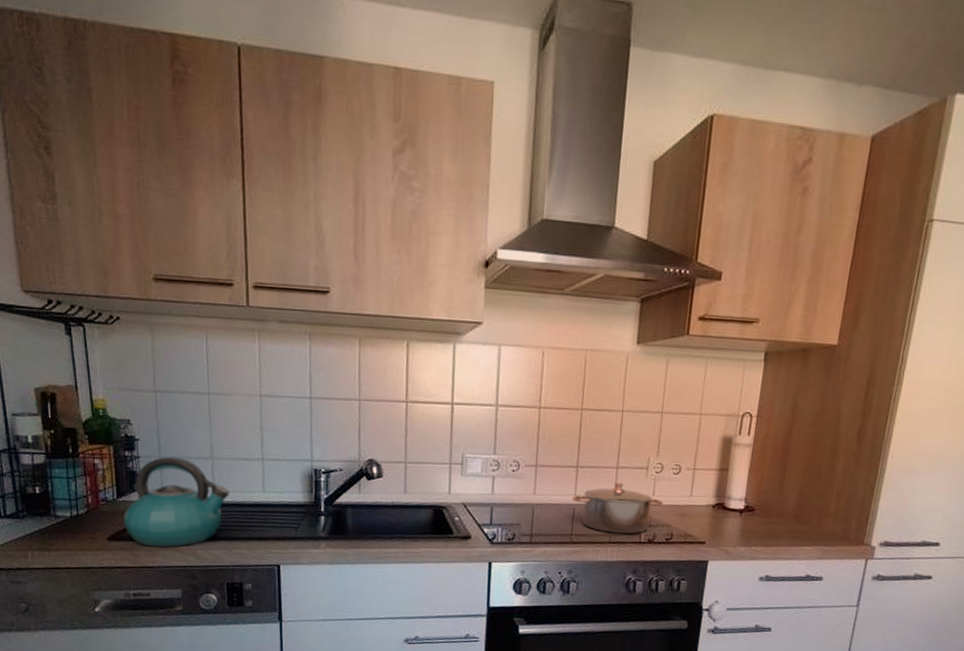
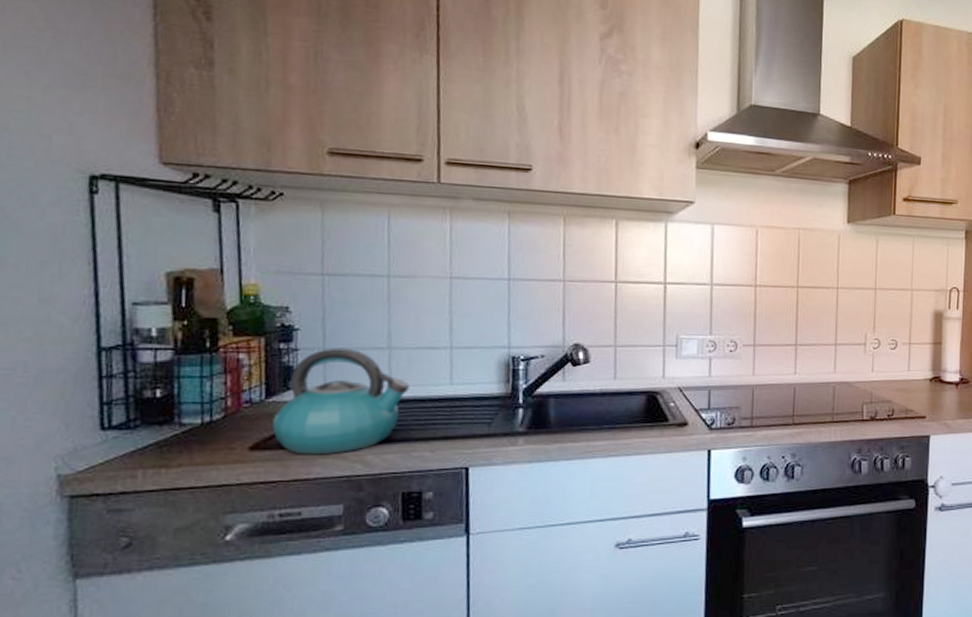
cooking pot: present [571,482,664,535] -> none [792,359,883,413]

